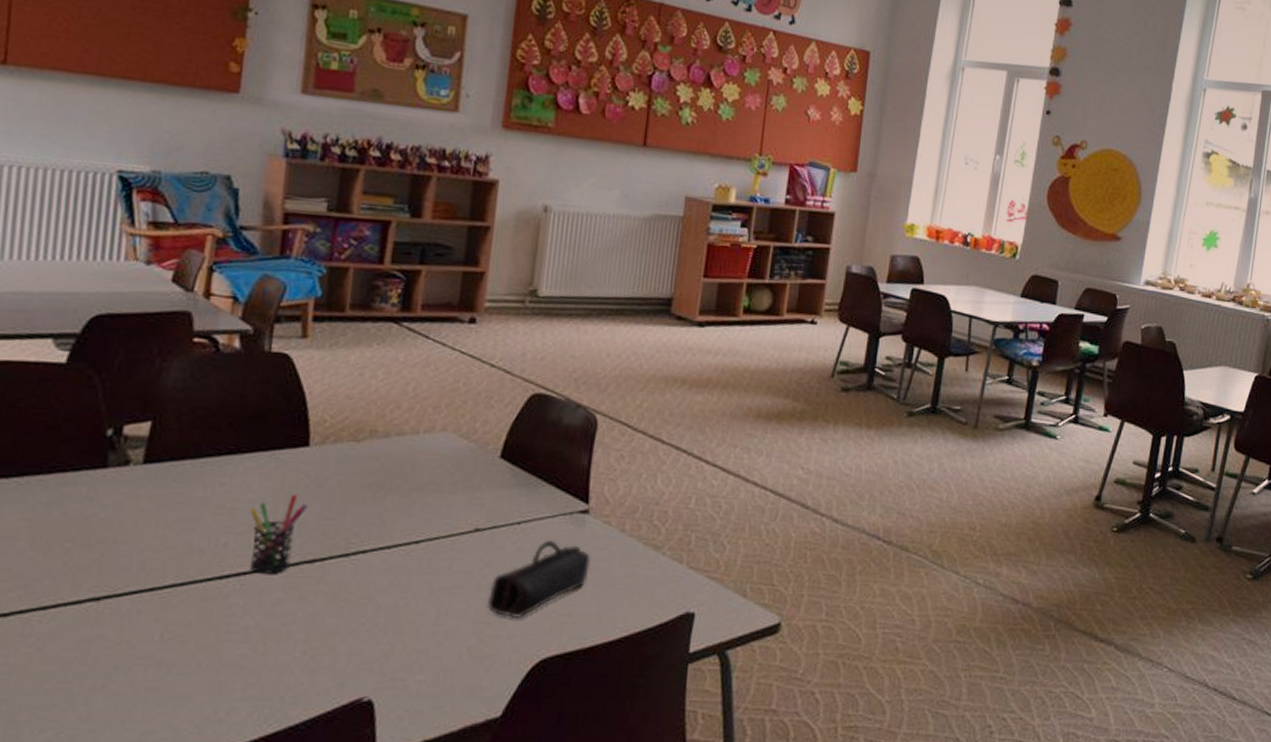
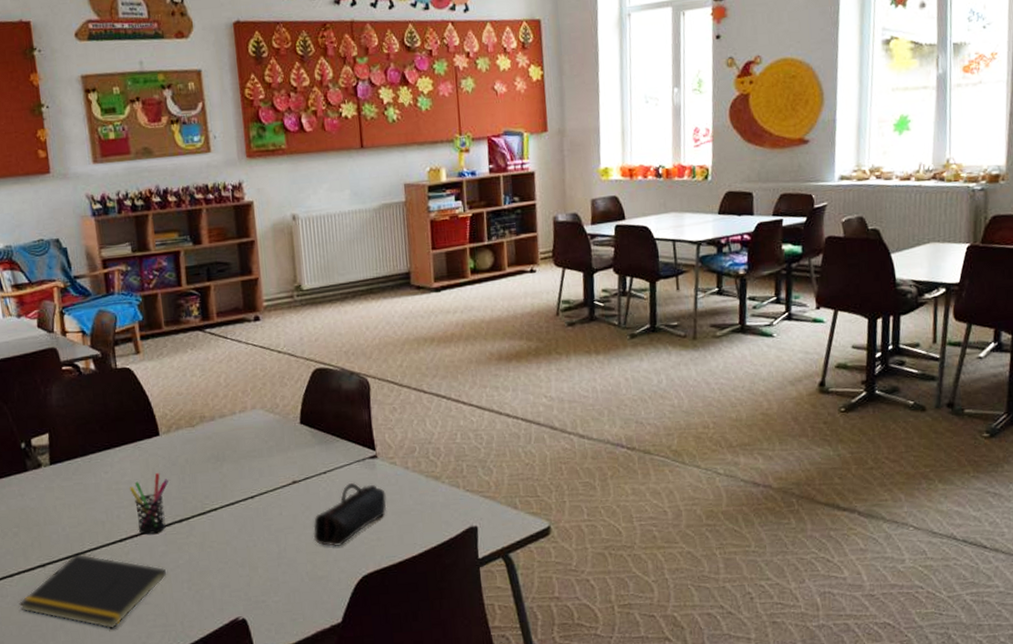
notepad: none [46,588,277,698] -> present [19,553,167,630]

